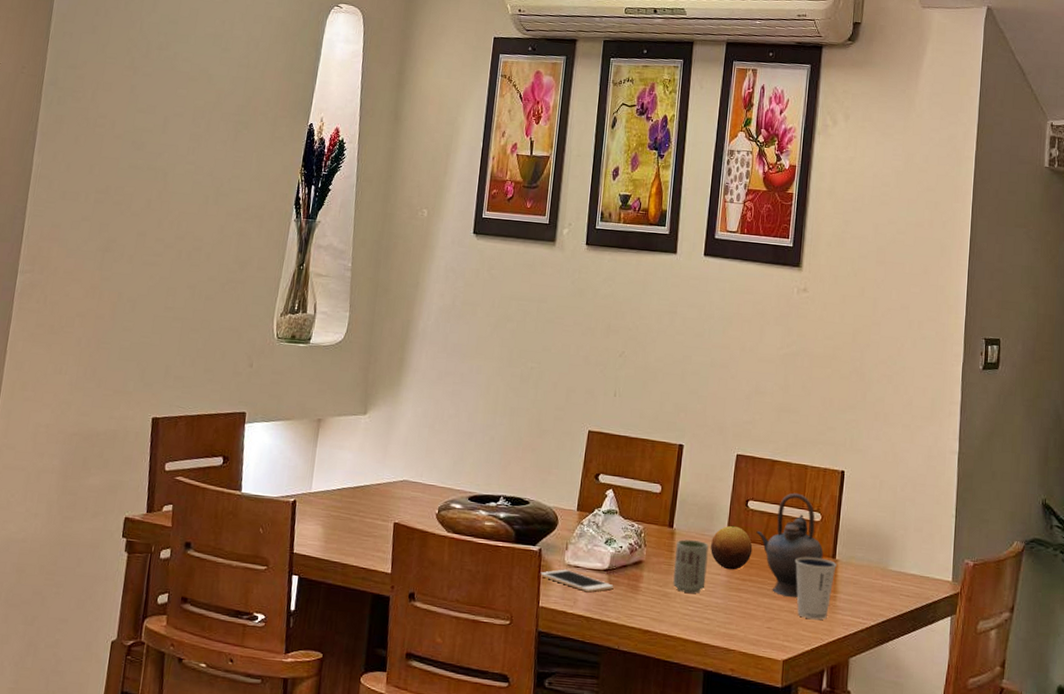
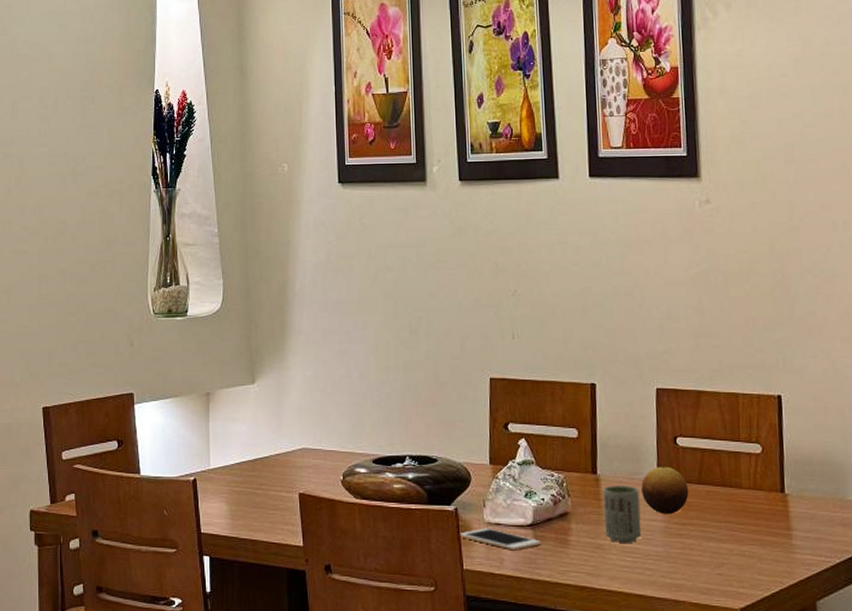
teapot: present [756,493,824,598] -> none [690,424,770,540]
dixie cup: present [795,556,837,620] -> none [739,493,787,562]

